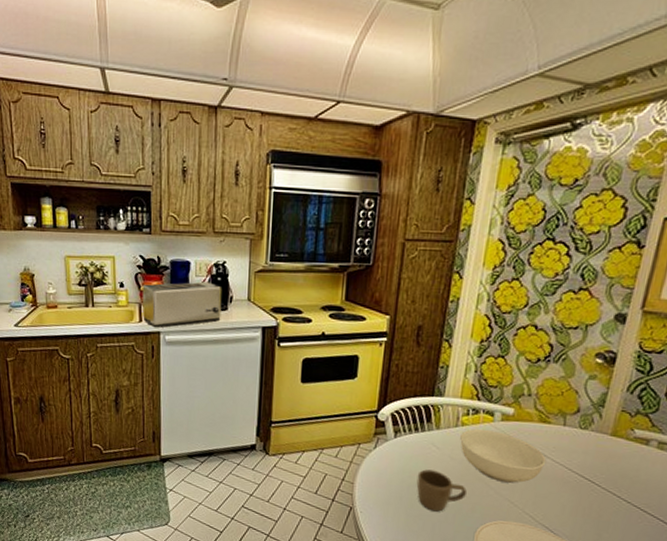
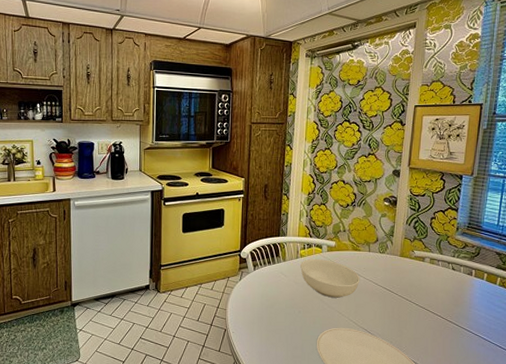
toaster: present [142,281,222,329] -> none [55,158,120,196]
mug: present [416,469,467,512] -> none [272,293,308,326]

